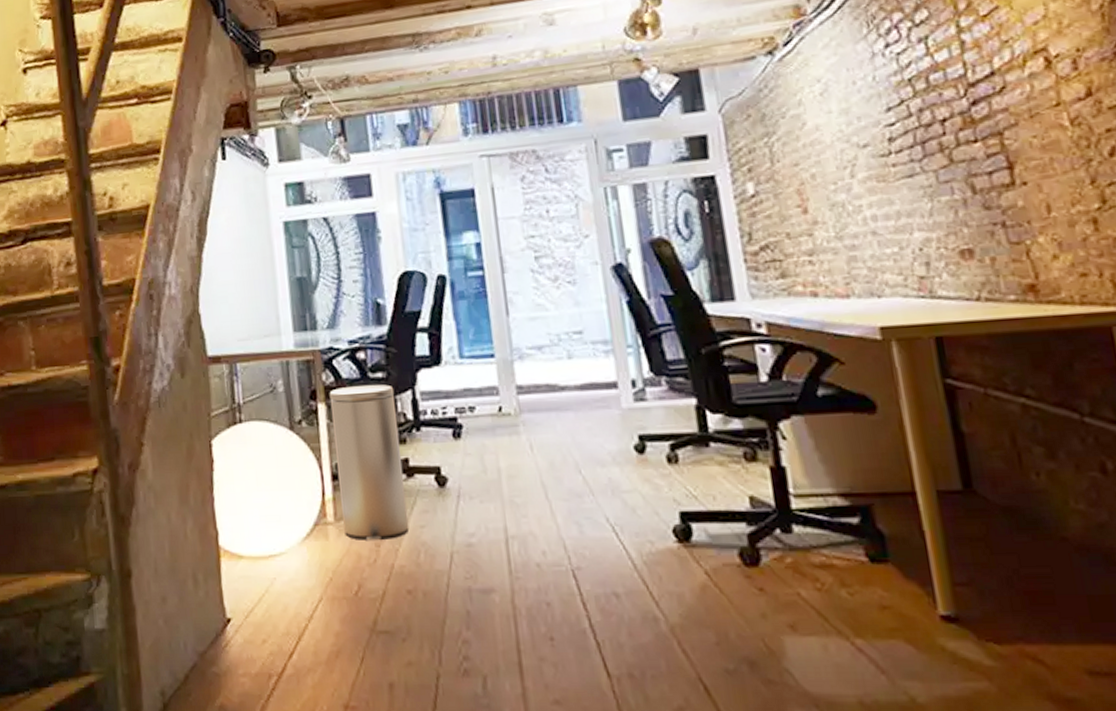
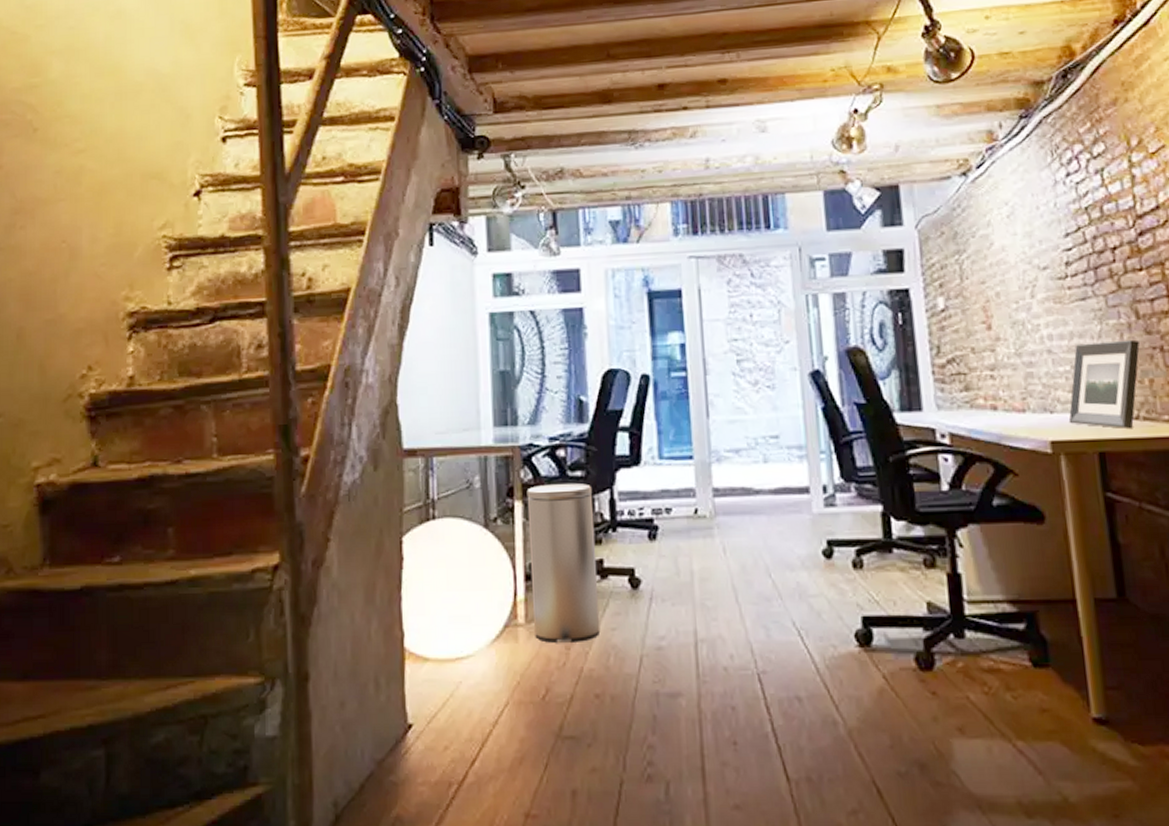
picture frame: none [899,216,978,312] -> present [1068,339,1140,430]

